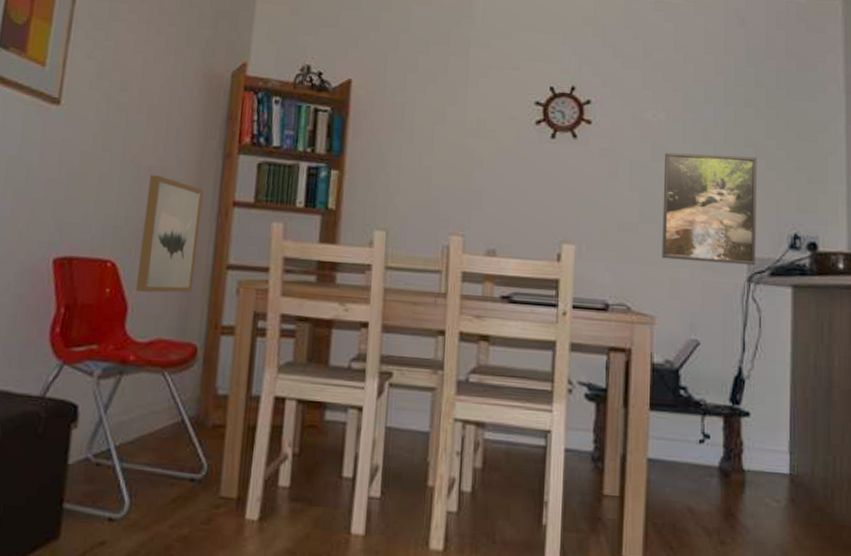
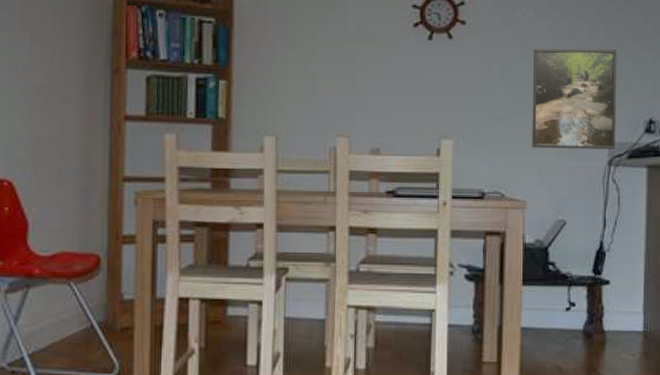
wall art: present [135,175,204,293] -> none [34,93,94,208]

